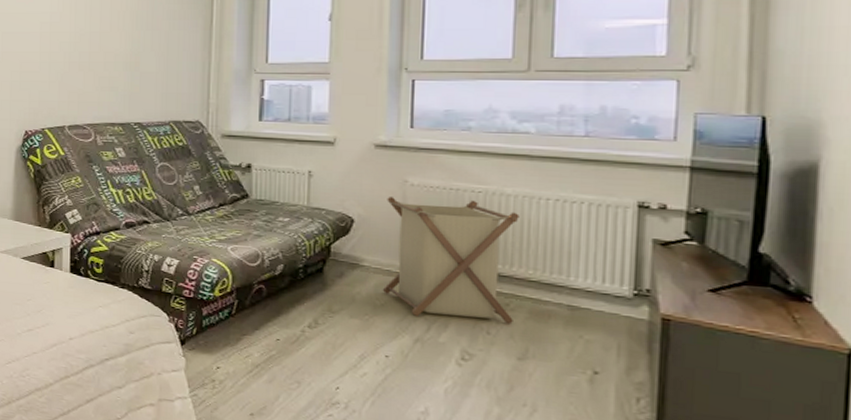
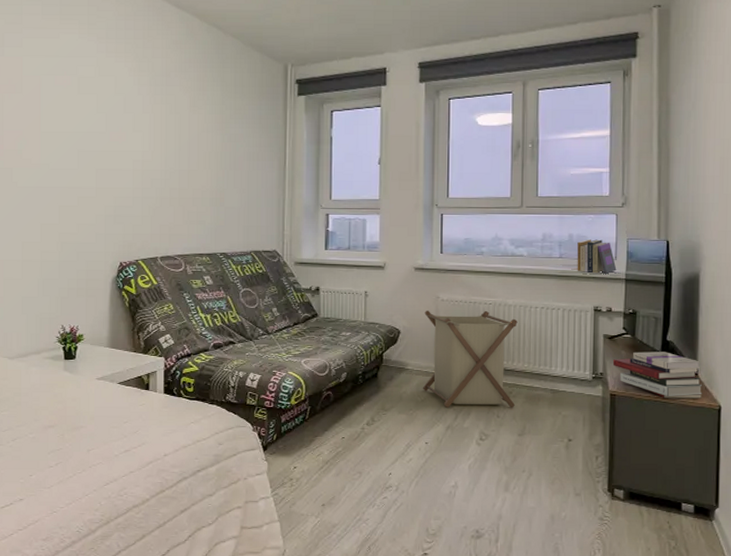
books: none [612,113,677,161] -> present [577,239,617,275]
books: none [666,264,821,336] -> present [612,351,703,399]

